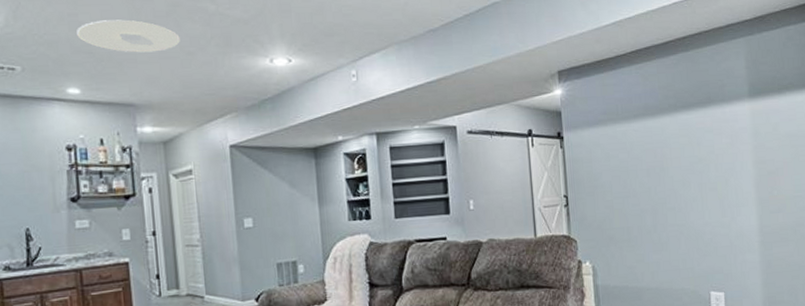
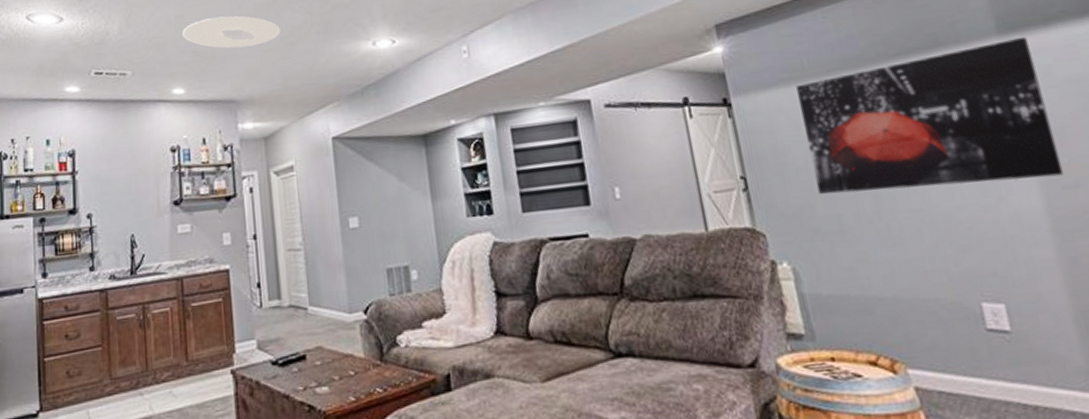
wall art: none [611,100,773,211] -> present [796,36,1064,194]

